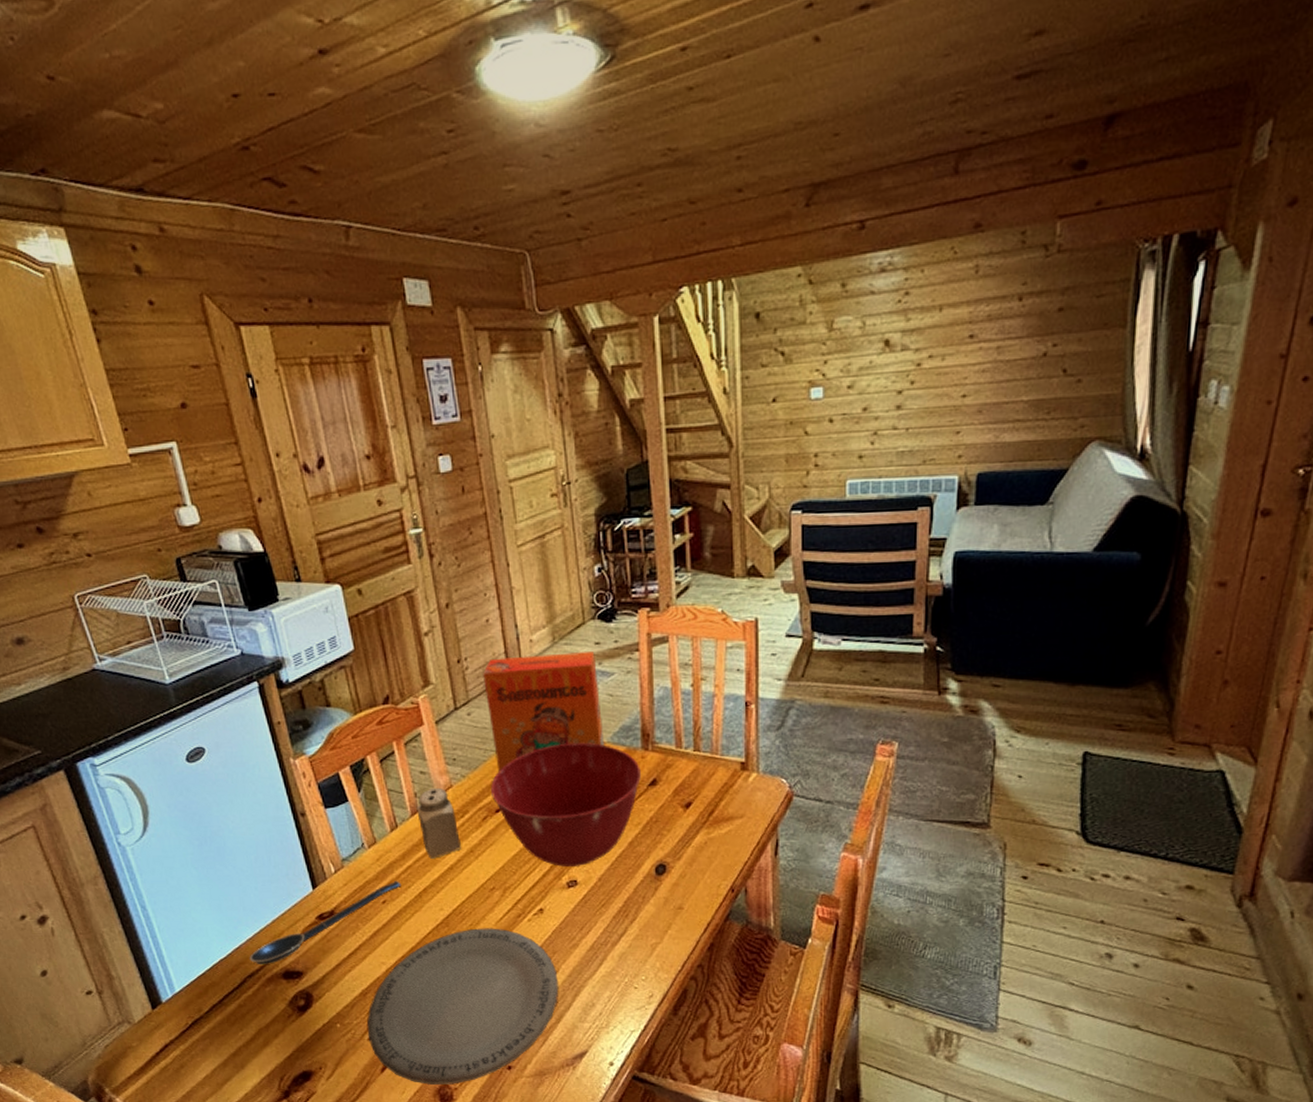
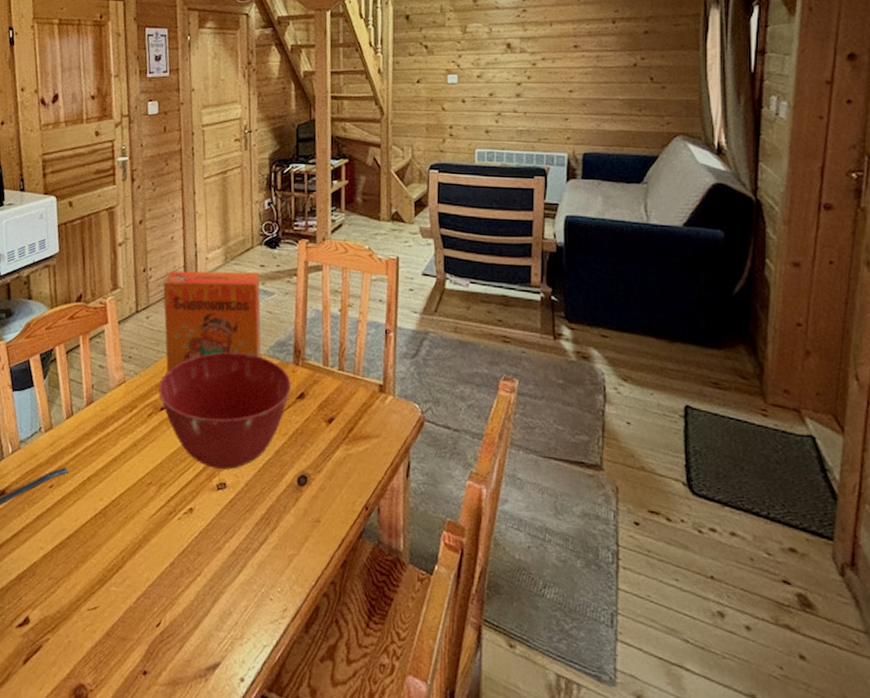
plate: present [367,928,559,1084] -> none [16,521,200,686]
salt shaker: present [416,787,461,859] -> none [91,381,126,449]

